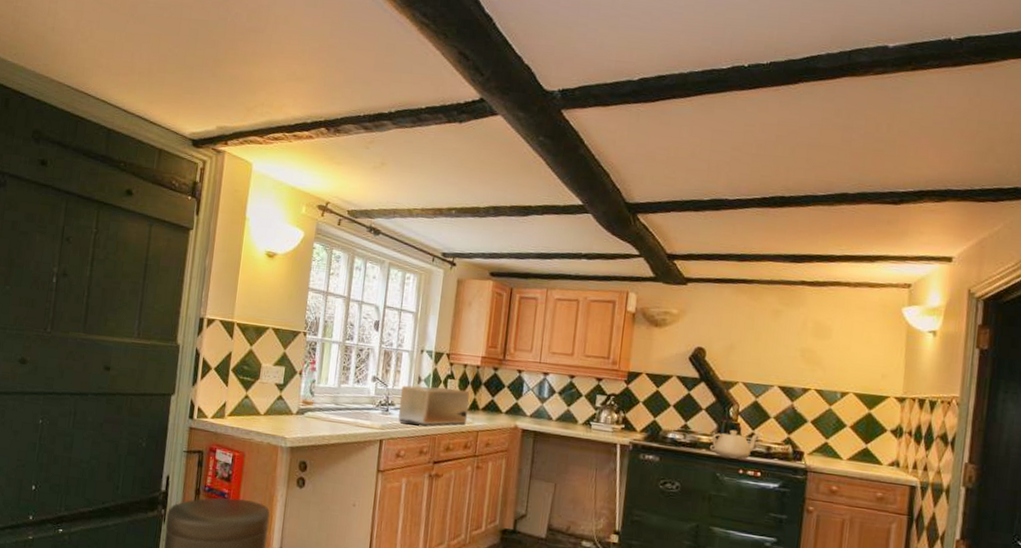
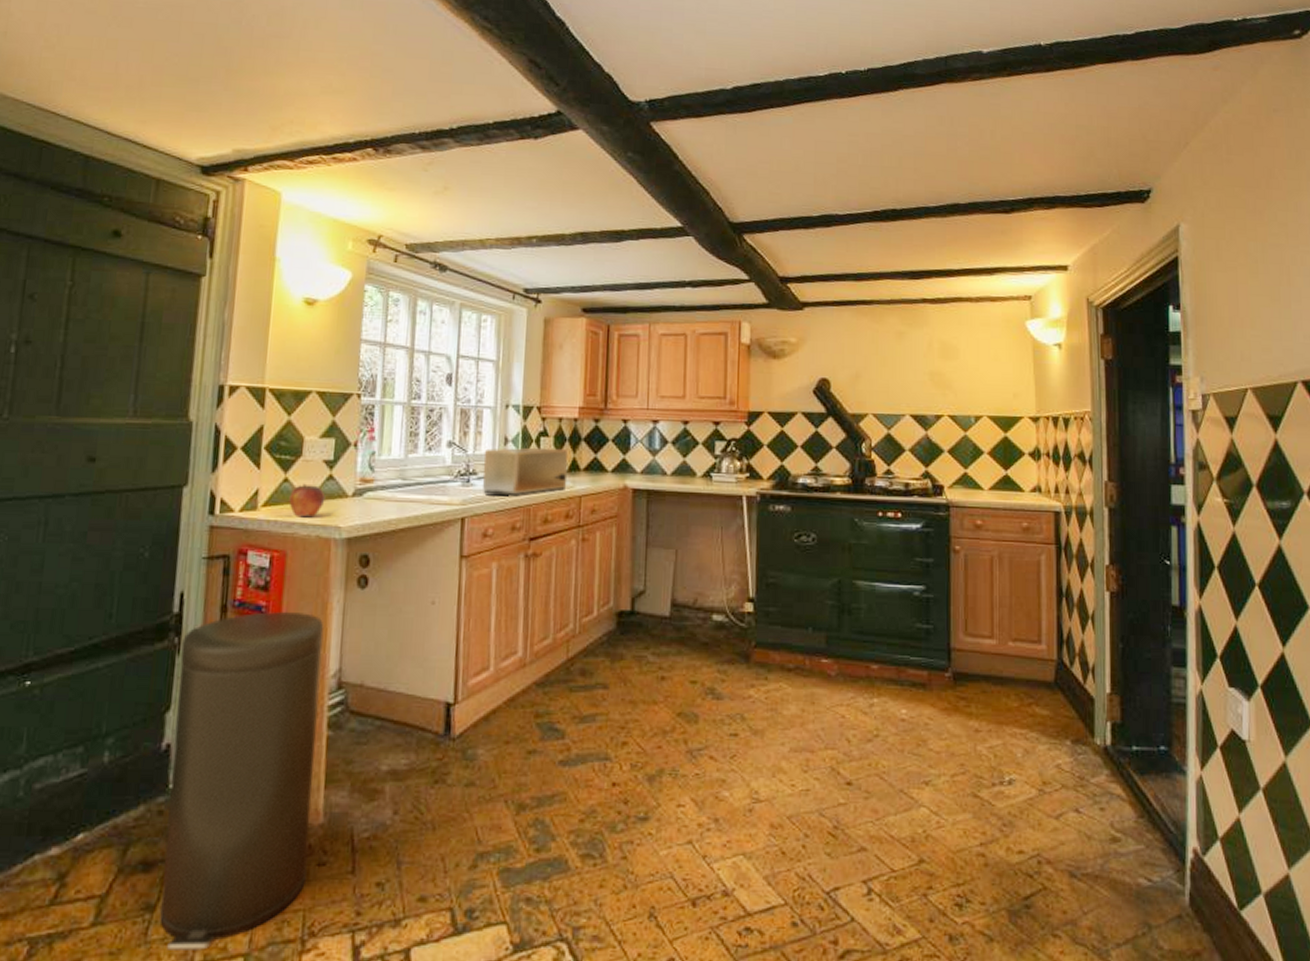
fruit: none [248,400,276,428] -> present [289,483,326,518]
teapot: present [709,429,761,461] -> none [844,467,897,502]

